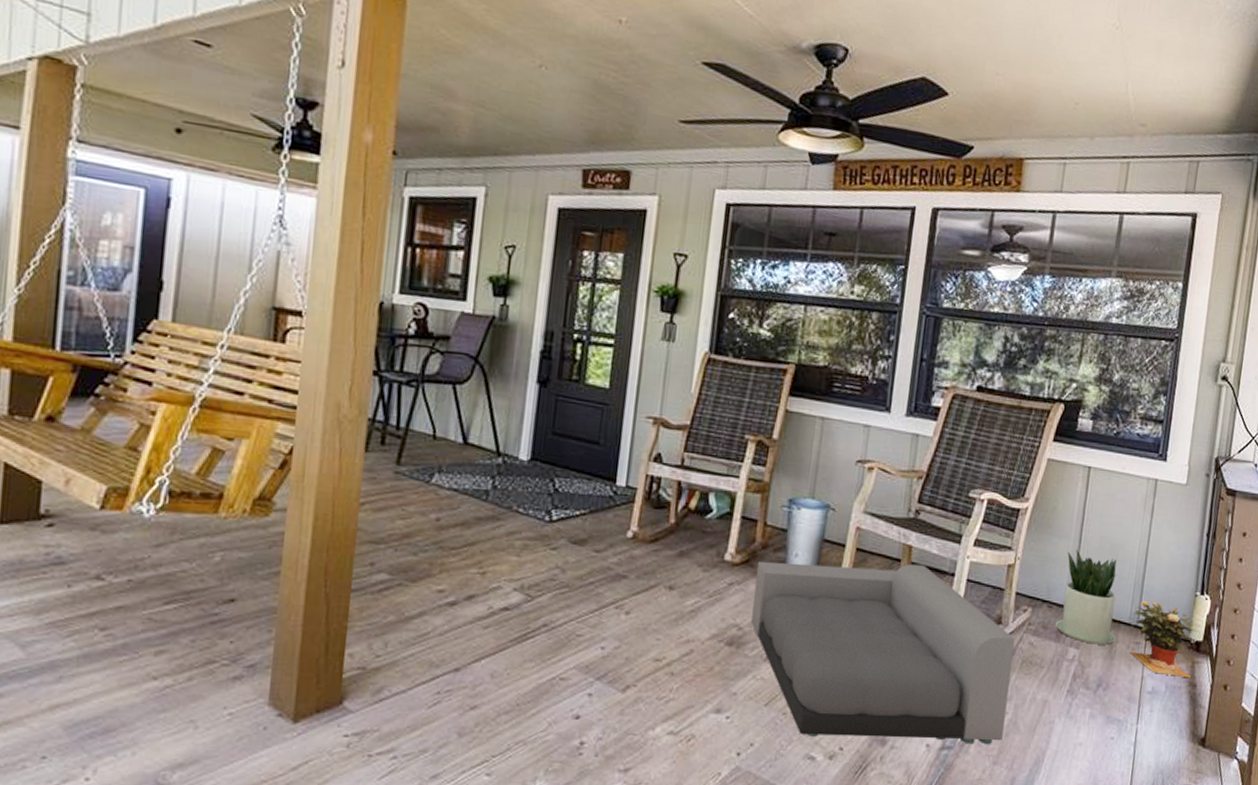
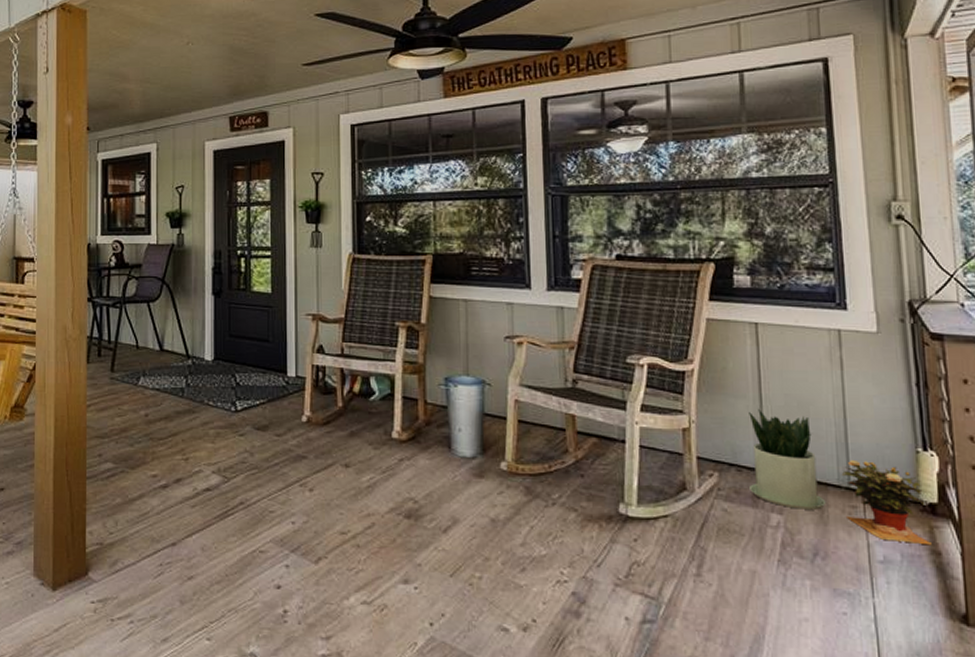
dog bed: present [751,561,1015,745] -> none [423,432,711,618]

